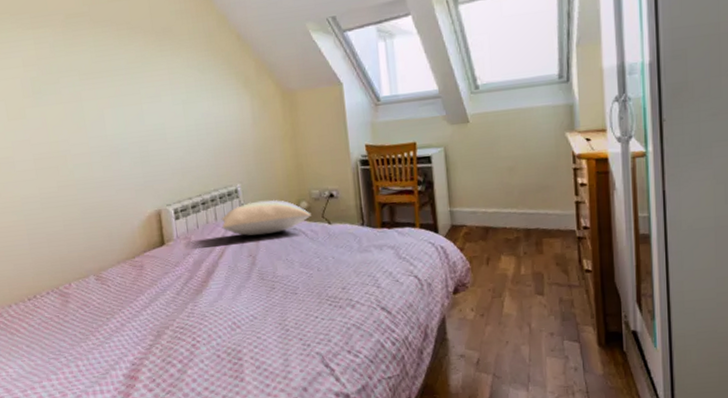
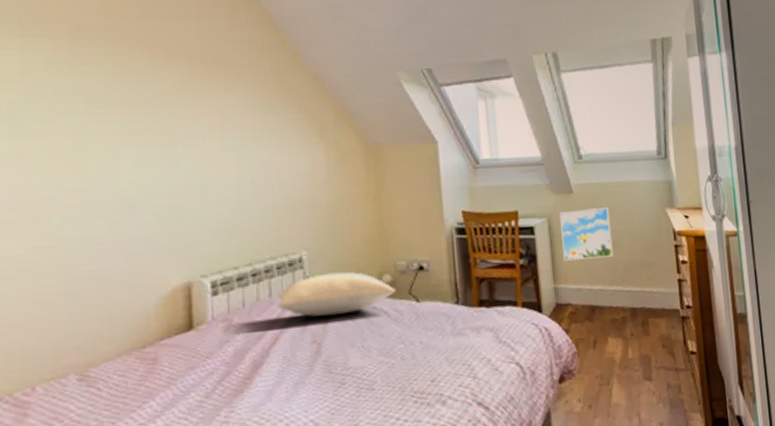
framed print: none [456,135,509,186] -> present [560,207,614,261]

